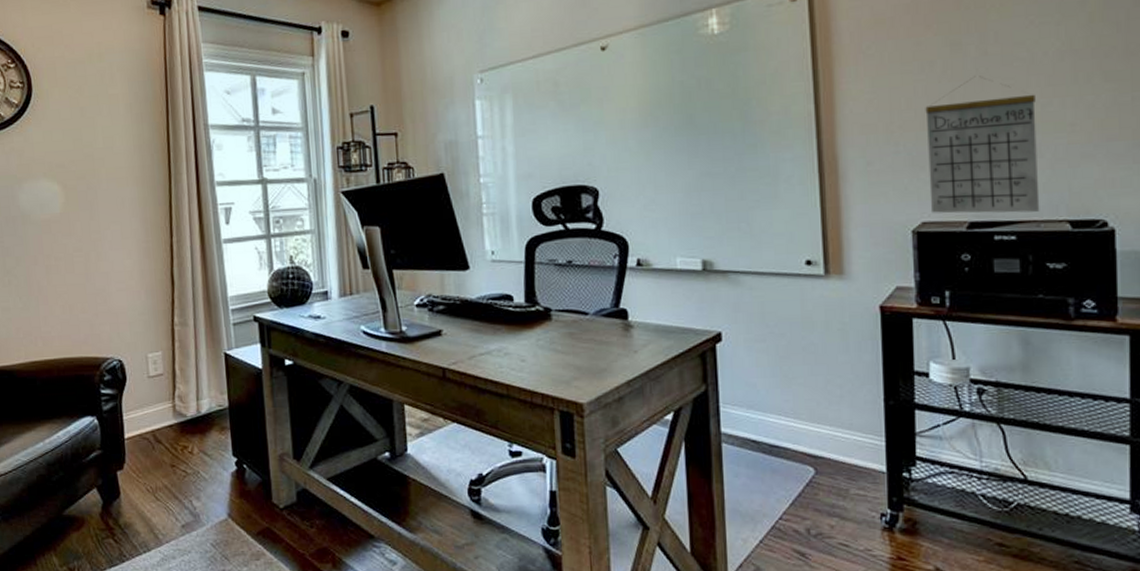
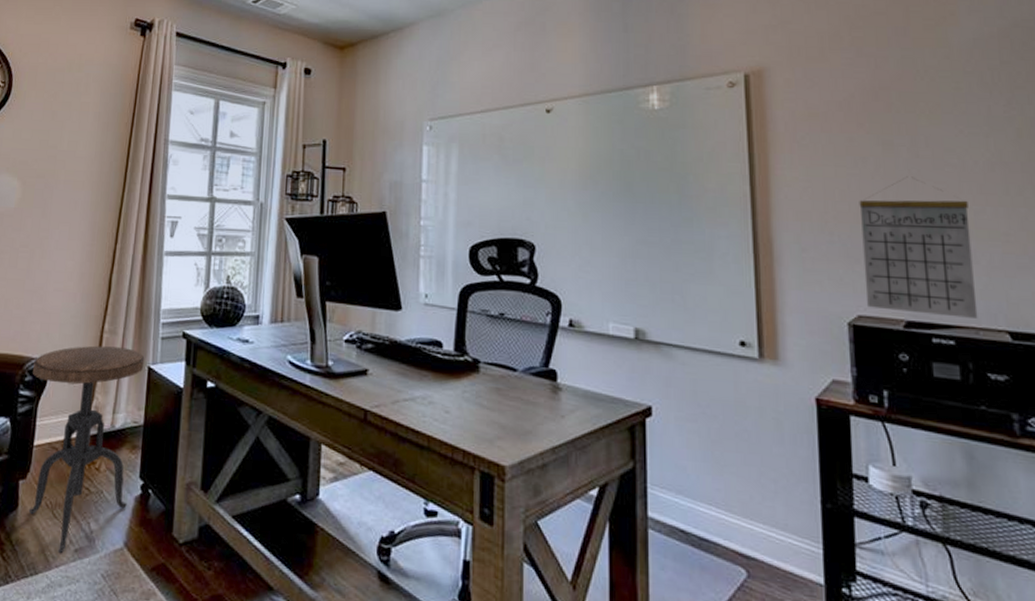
side table: none [109,337,226,530] -> present [28,345,145,553]

